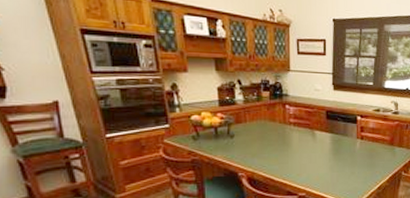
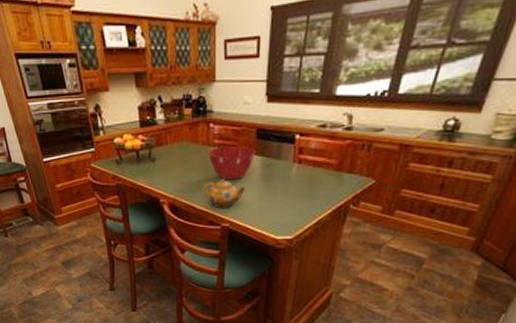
teapot: none [282,151,319,179] -> present [205,177,246,208]
mixing bowl: none [284,125,326,154] -> present [208,146,255,180]

